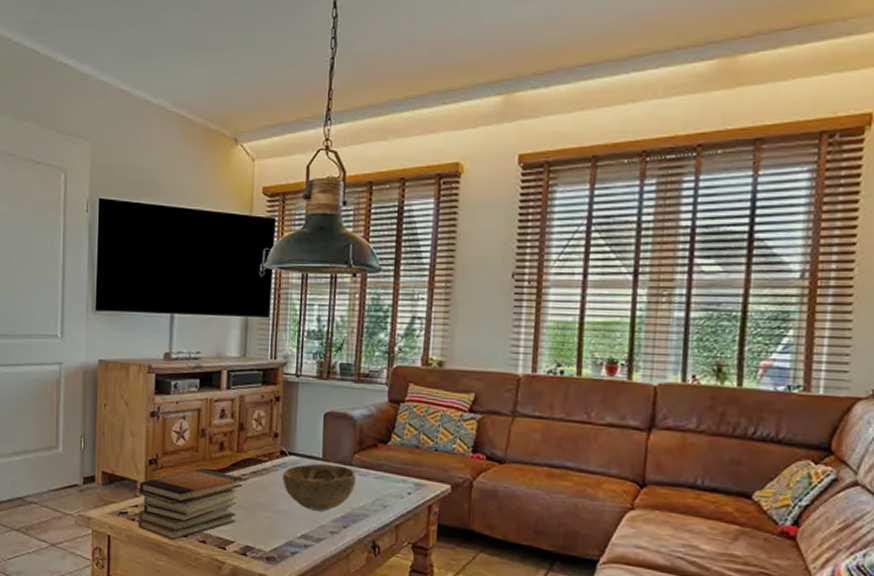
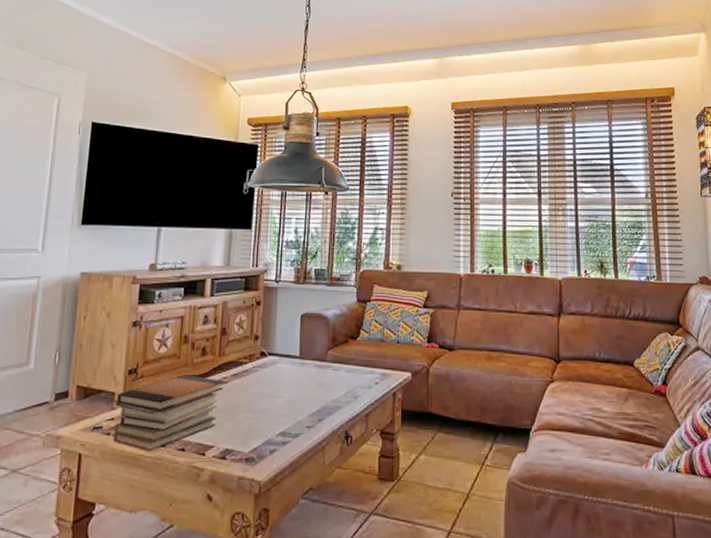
decorative bowl: present [282,463,356,511] -> none [262,362,330,407]

